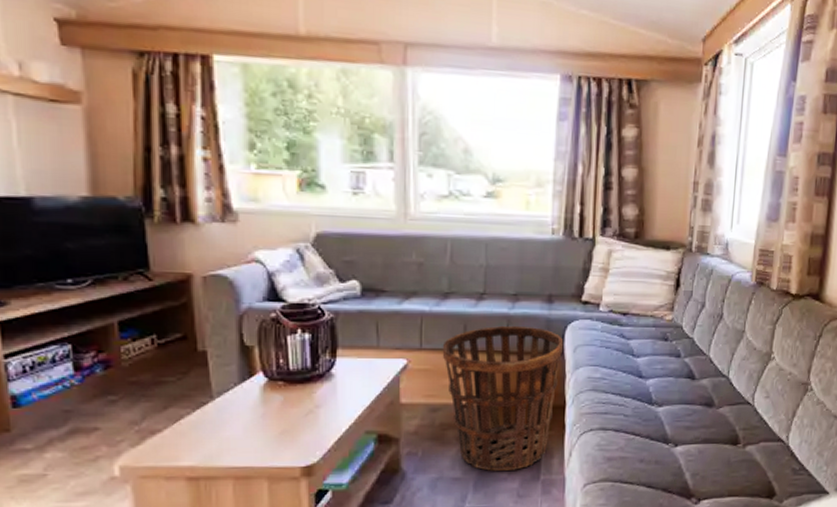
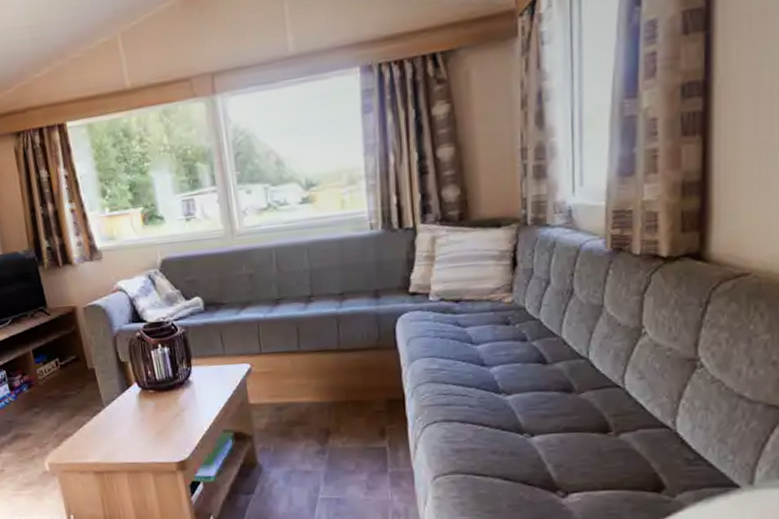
basket: present [442,325,564,471] -> none [279,323,396,464]

